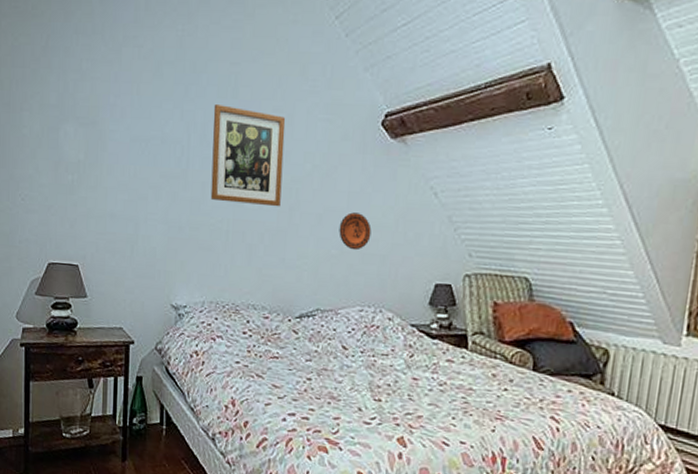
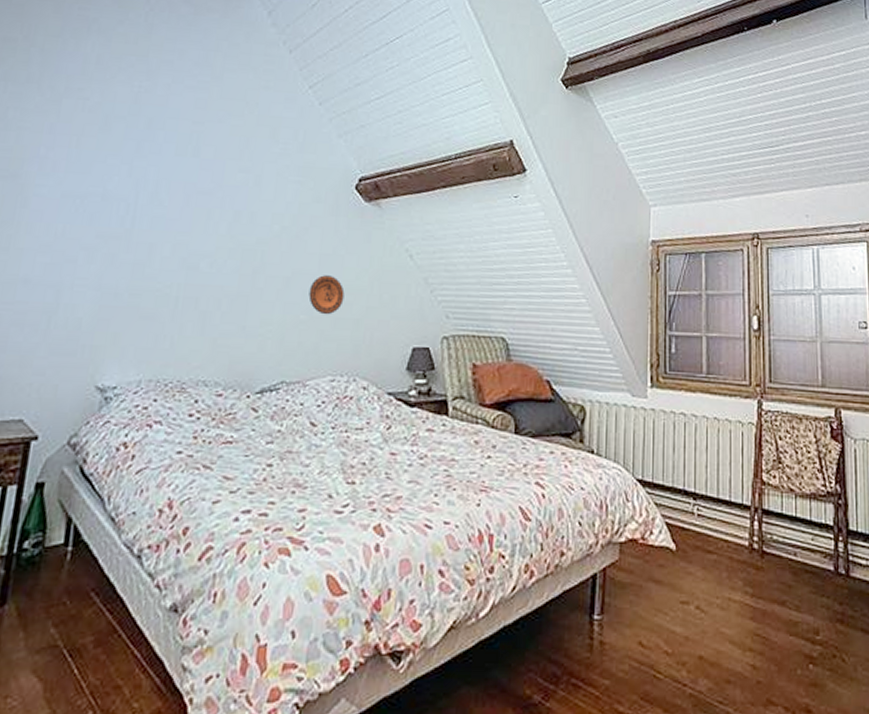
wall art: present [210,105,286,207] -> none [158,162,253,270]

